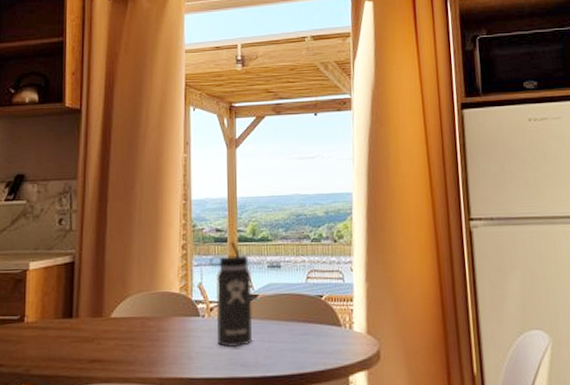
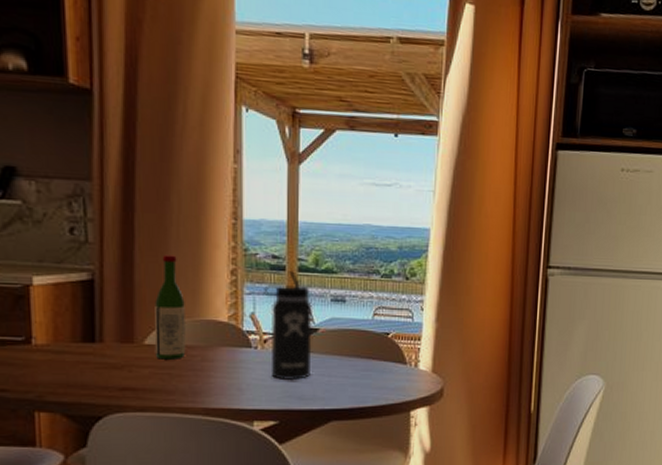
wine bottle: none [119,235,145,331] -> present [154,255,186,359]

